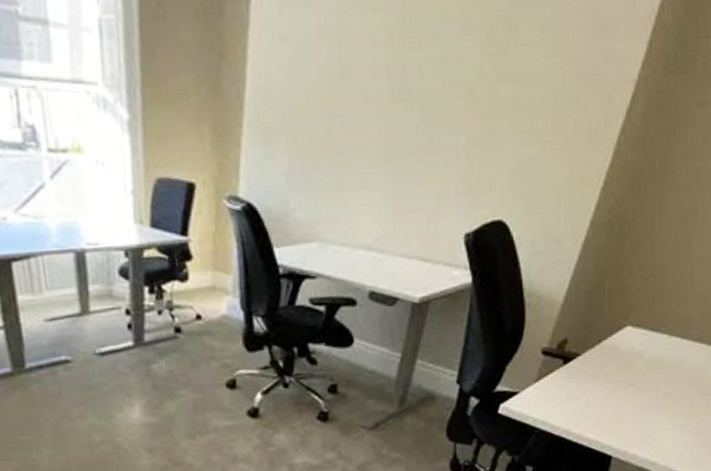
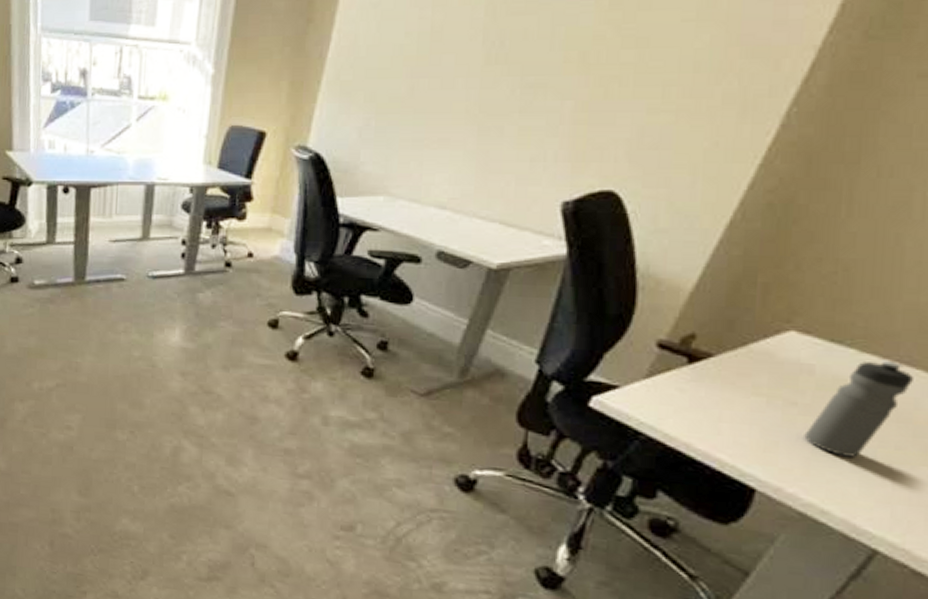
water bottle: none [639,339,701,419] -> present [804,359,913,457]

